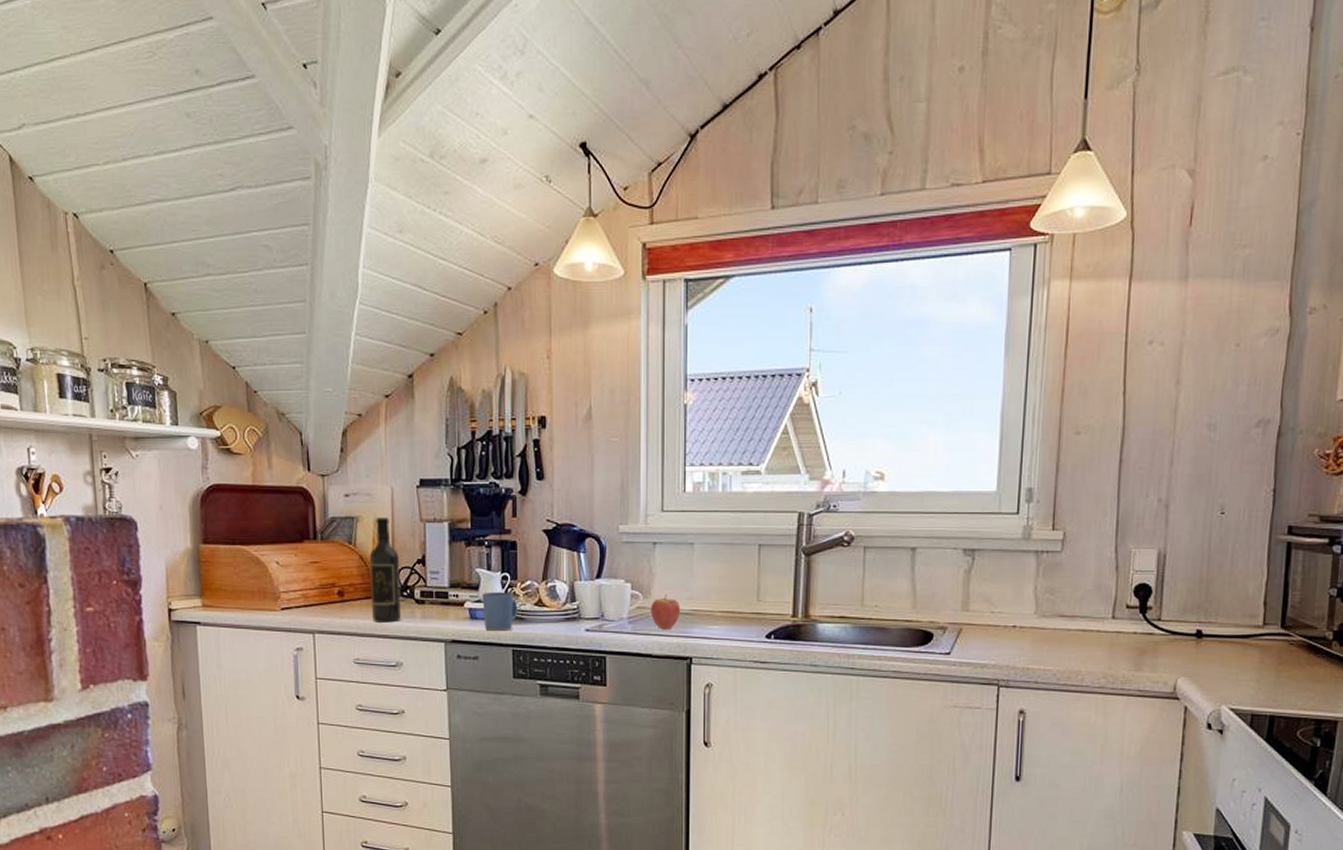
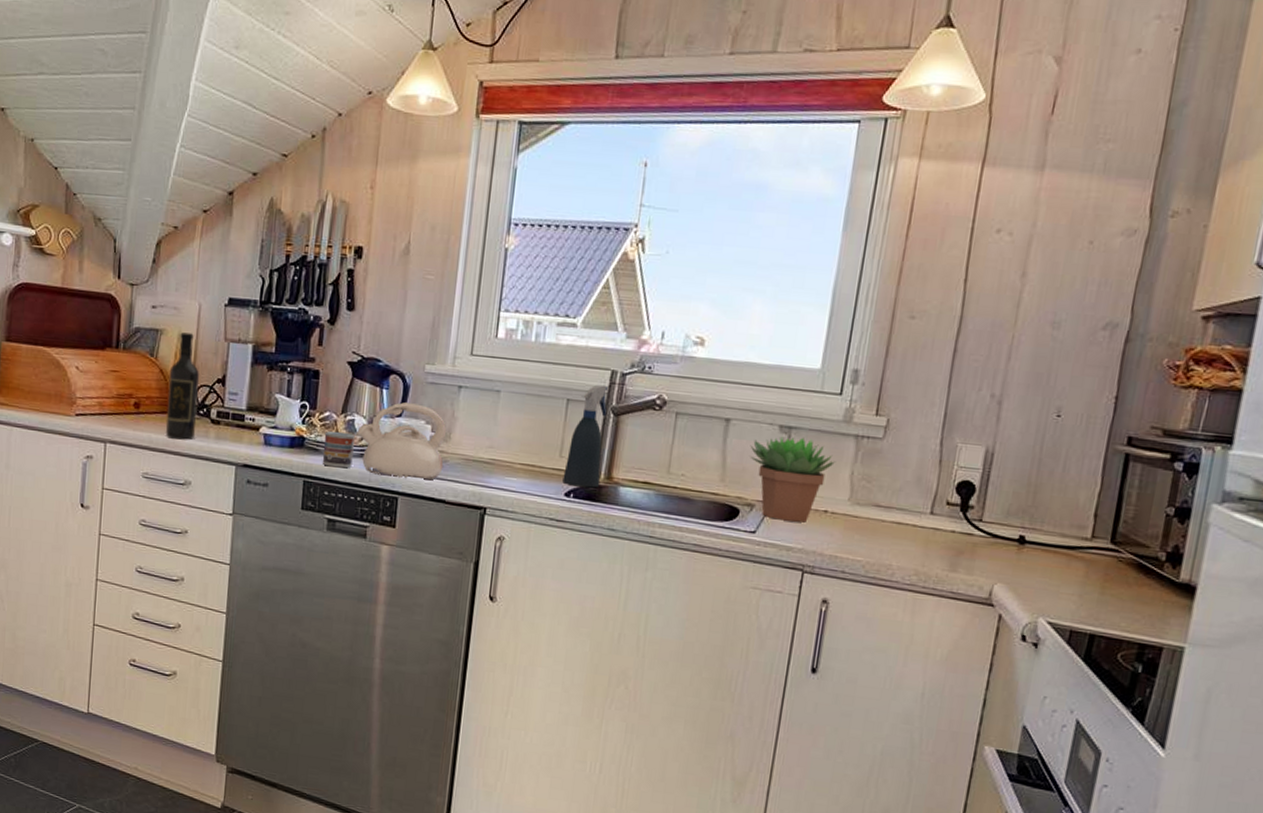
mug: present [482,592,518,631] -> none [277,419,314,461]
cup: none [528,598,558,634] -> present [322,431,355,469]
teapot: none [559,563,647,638] -> present [356,401,446,480]
fruit: present [651,594,681,630] -> none [448,440,480,477]
spray bottle: none [762,527,799,628] -> present [562,384,609,488]
succulent plant: none [937,558,1018,639] -> present [750,436,835,523]

